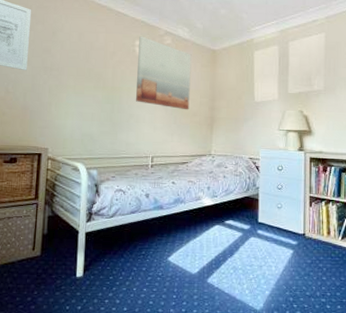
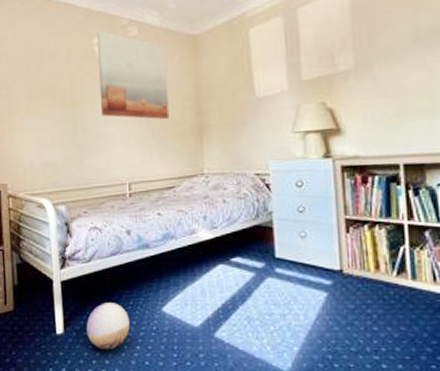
ball: none [103,252,140,292] -> present [86,303,130,350]

